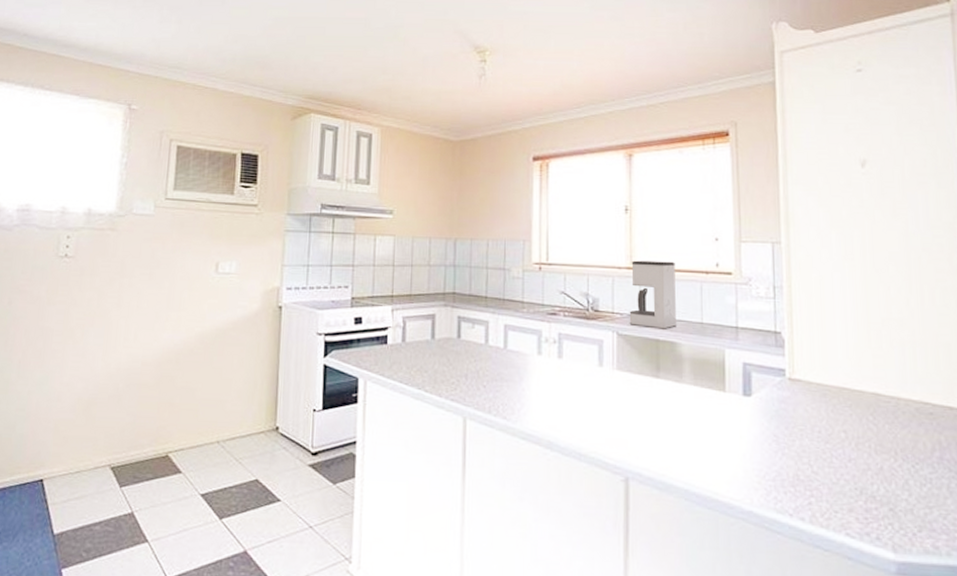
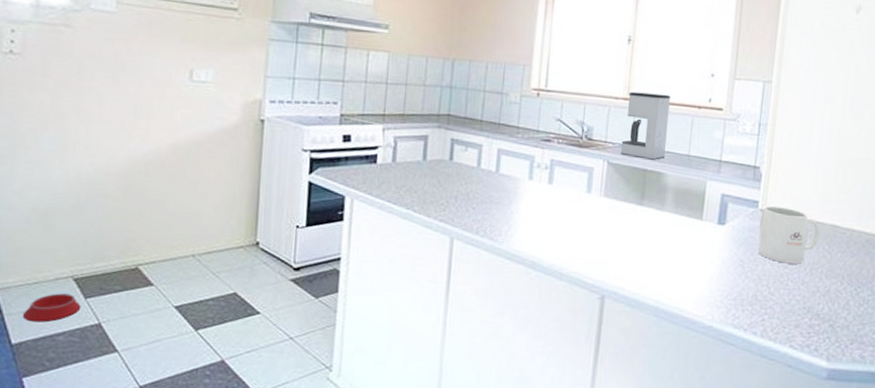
pet bowl: none [65,482,117,512] -> present [23,293,81,322]
mug: none [790,374,861,439] -> present [758,206,820,264]

